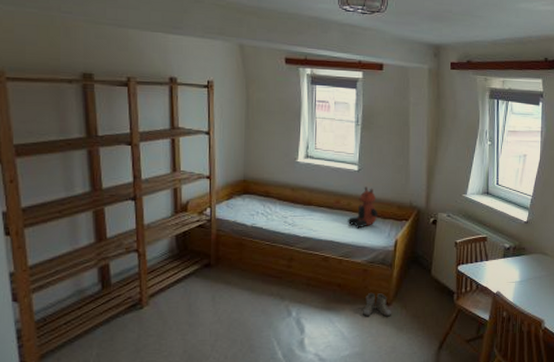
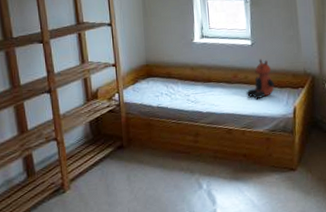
boots: present [362,292,391,317] -> none [269,159,297,184]

